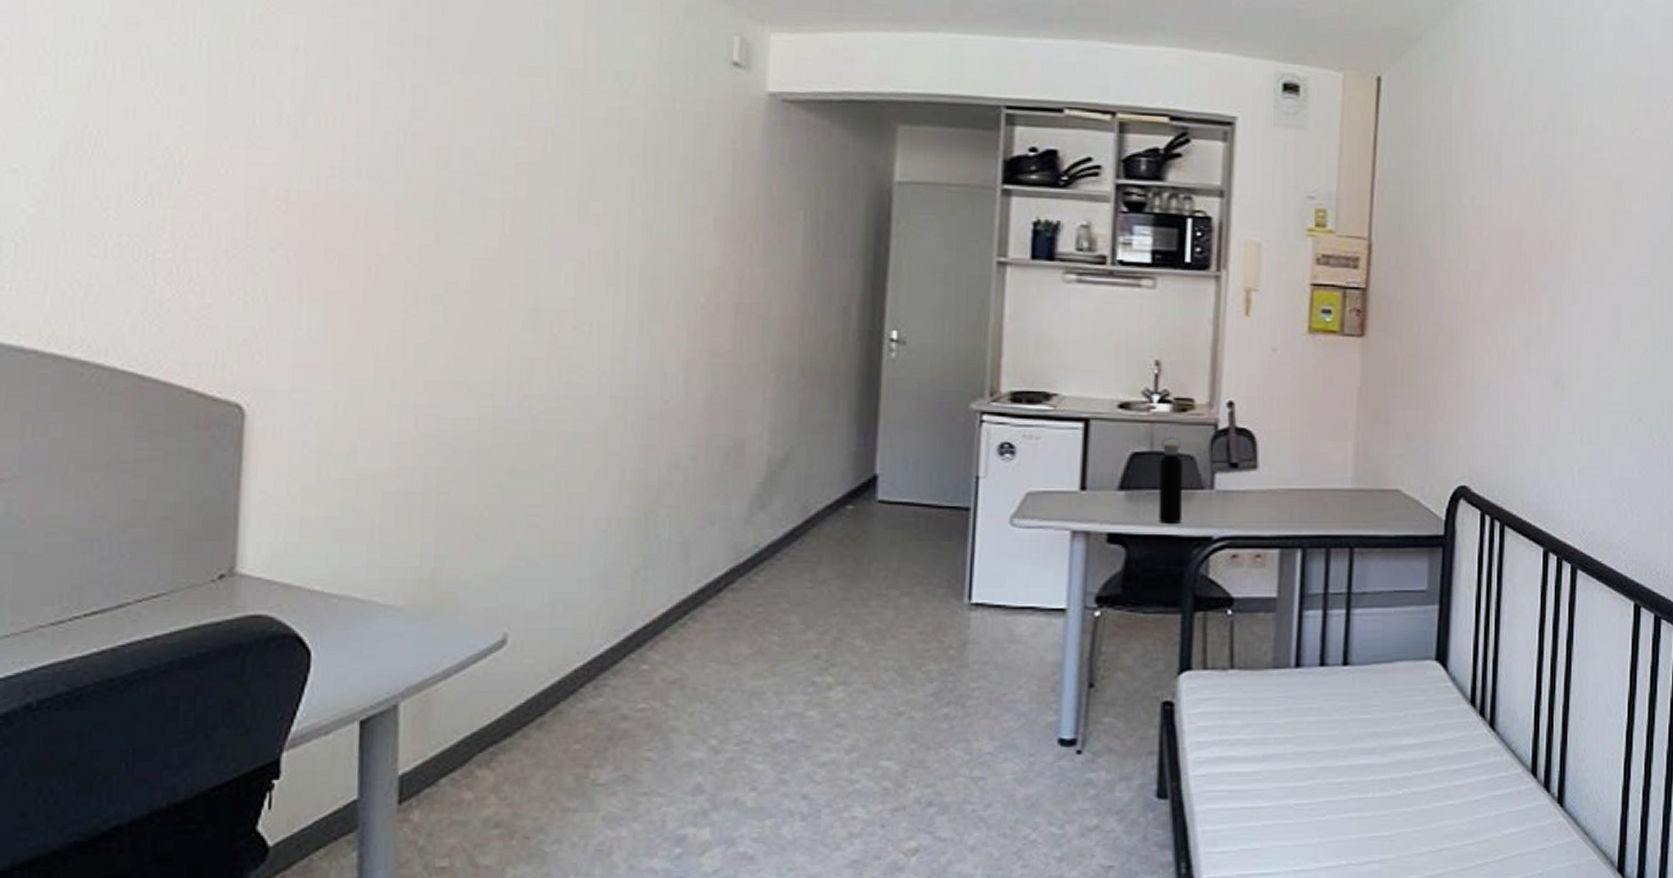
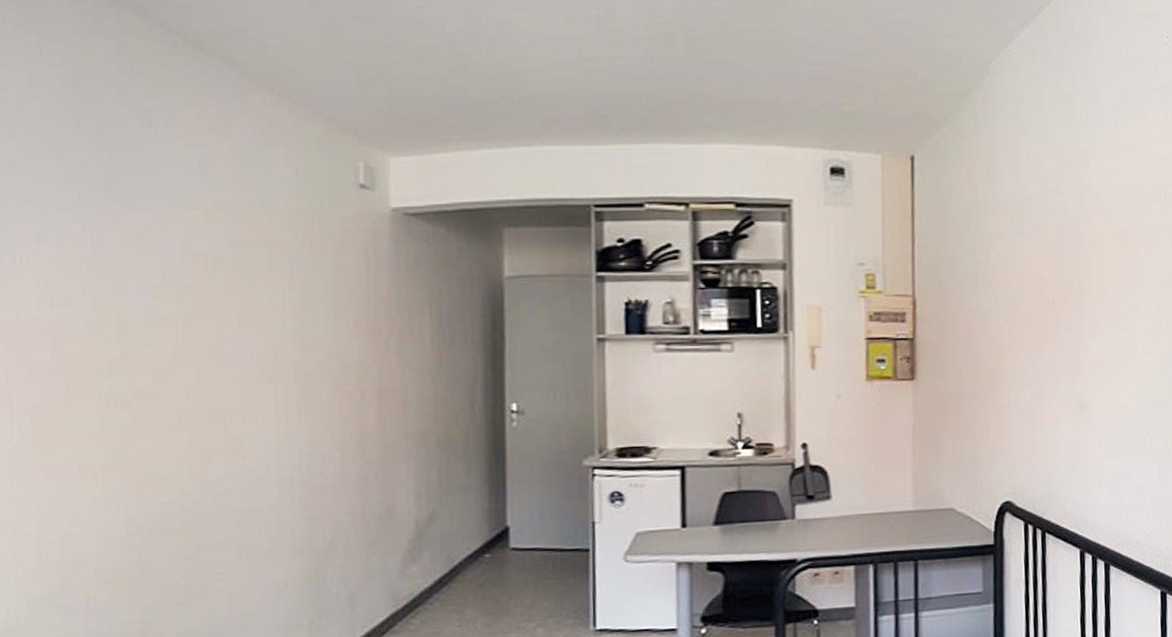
water bottle: present [1159,436,1183,523] -> none [747,477,770,551]

